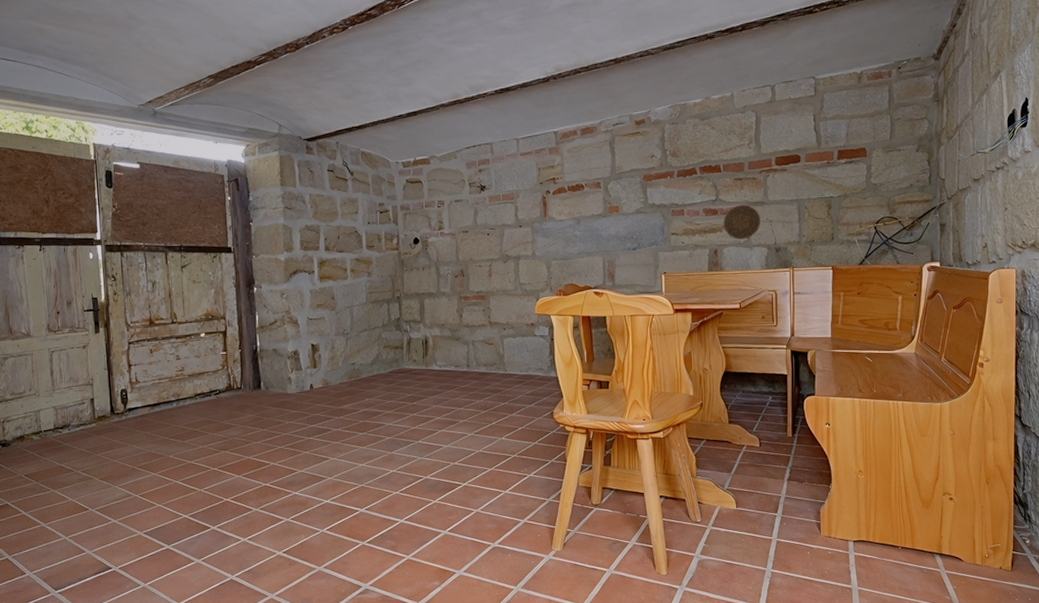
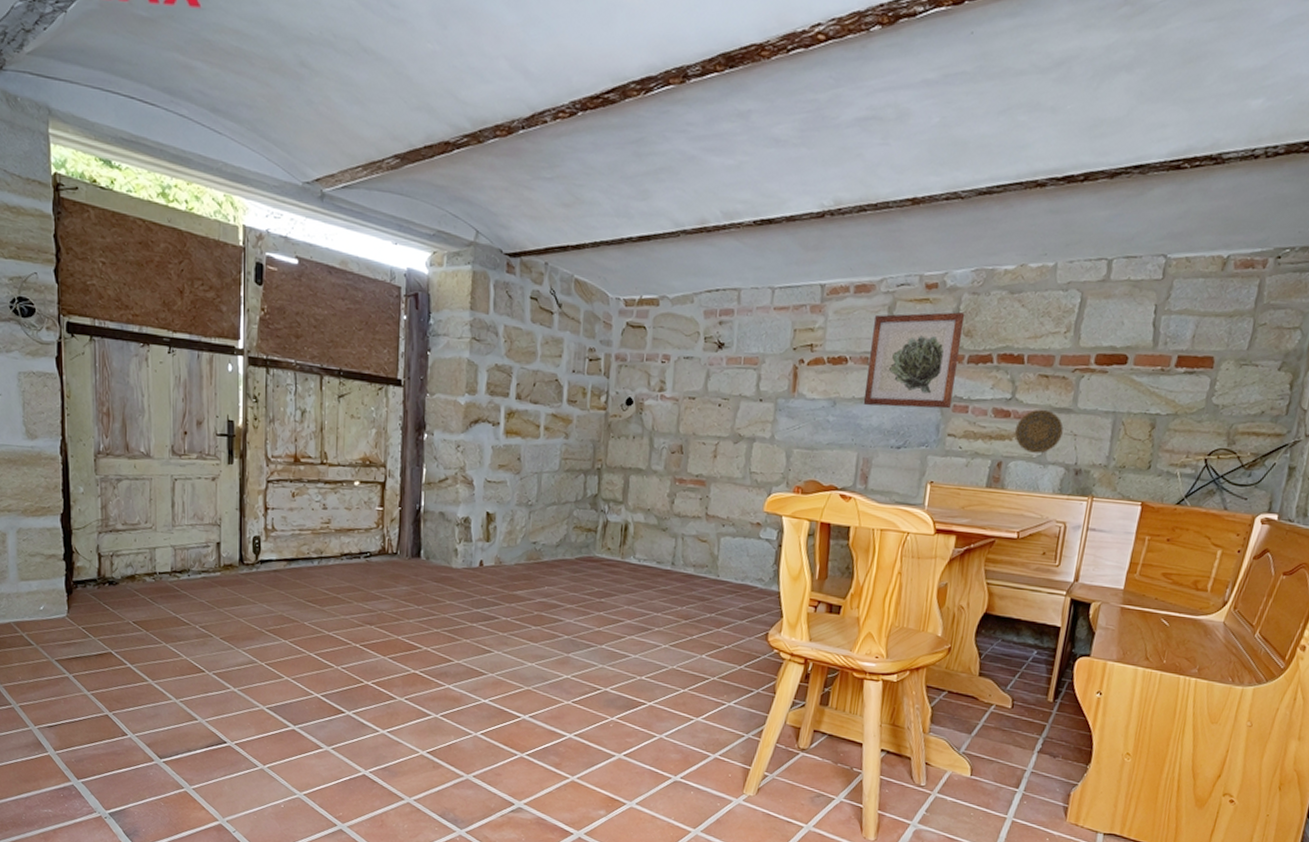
wall art: none [600,139,670,220] -> present [863,312,965,409]

